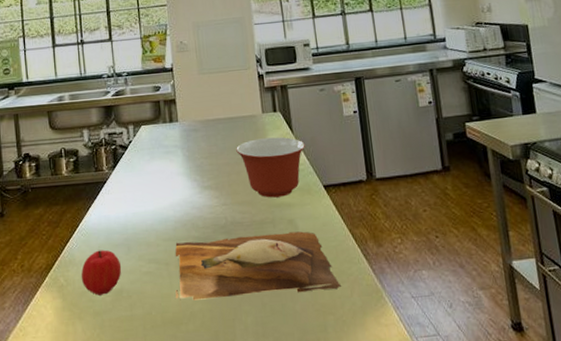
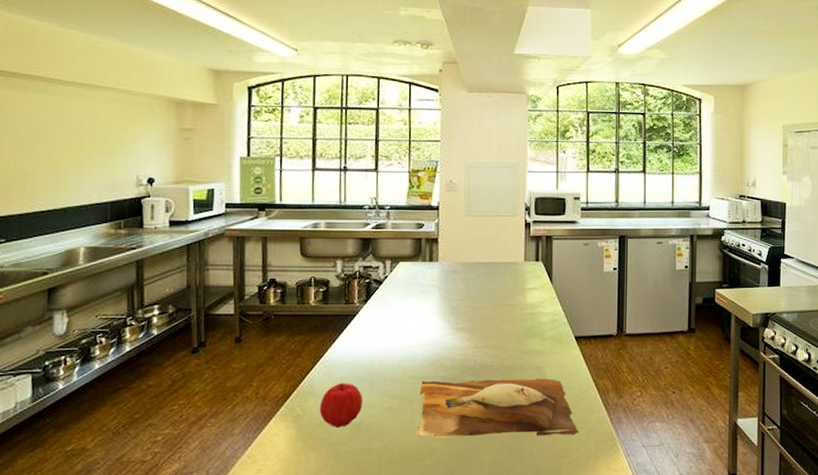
mixing bowl: present [236,137,305,198] -> none [494,286,562,345]

